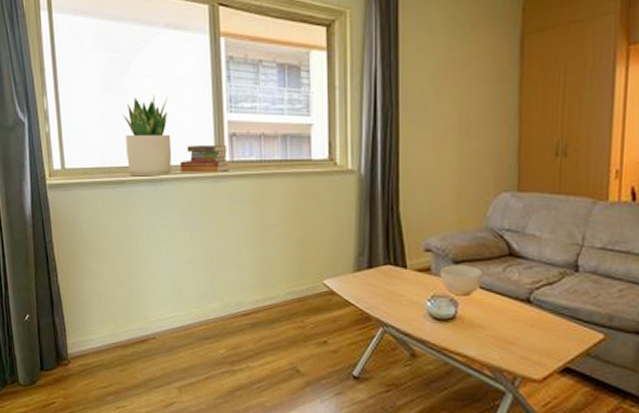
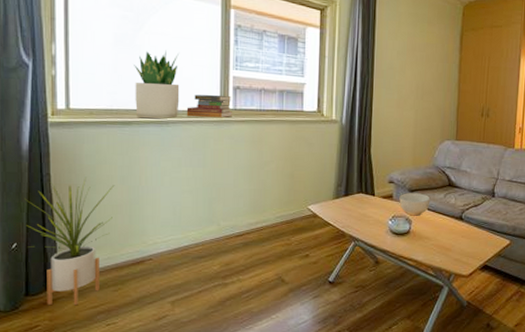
house plant: none [33,244,114,385] -> present [26,177,114,306]

